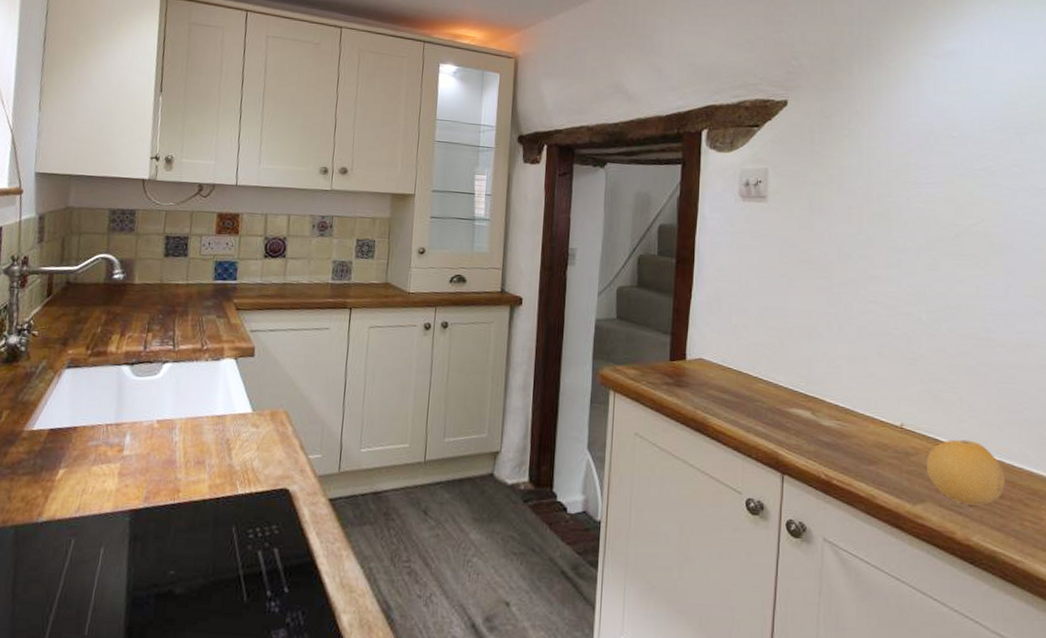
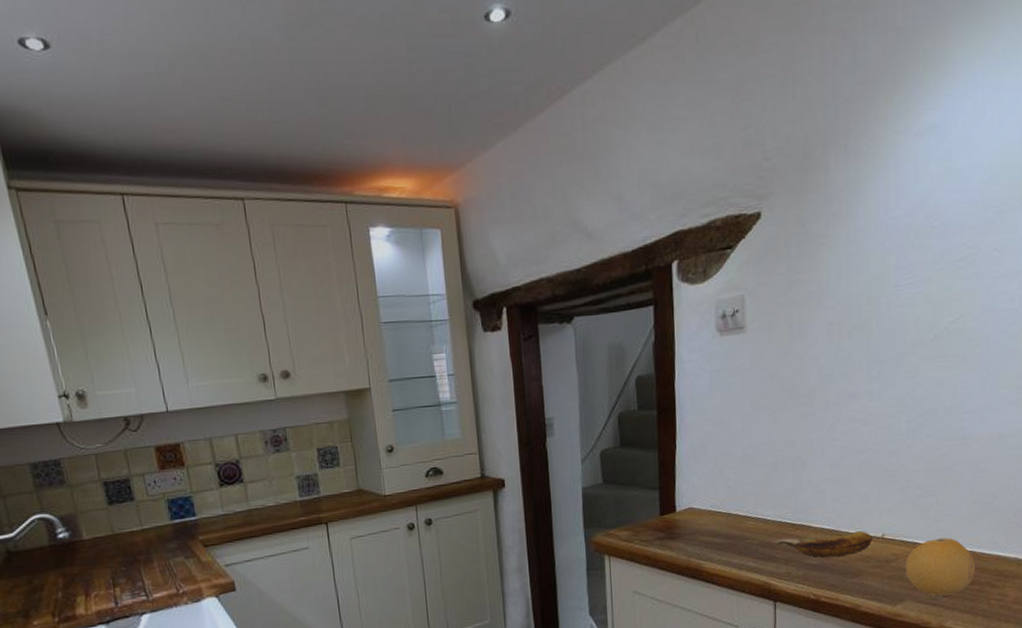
banana: none [788,410,891,439] -> present [777,530,873,557]

